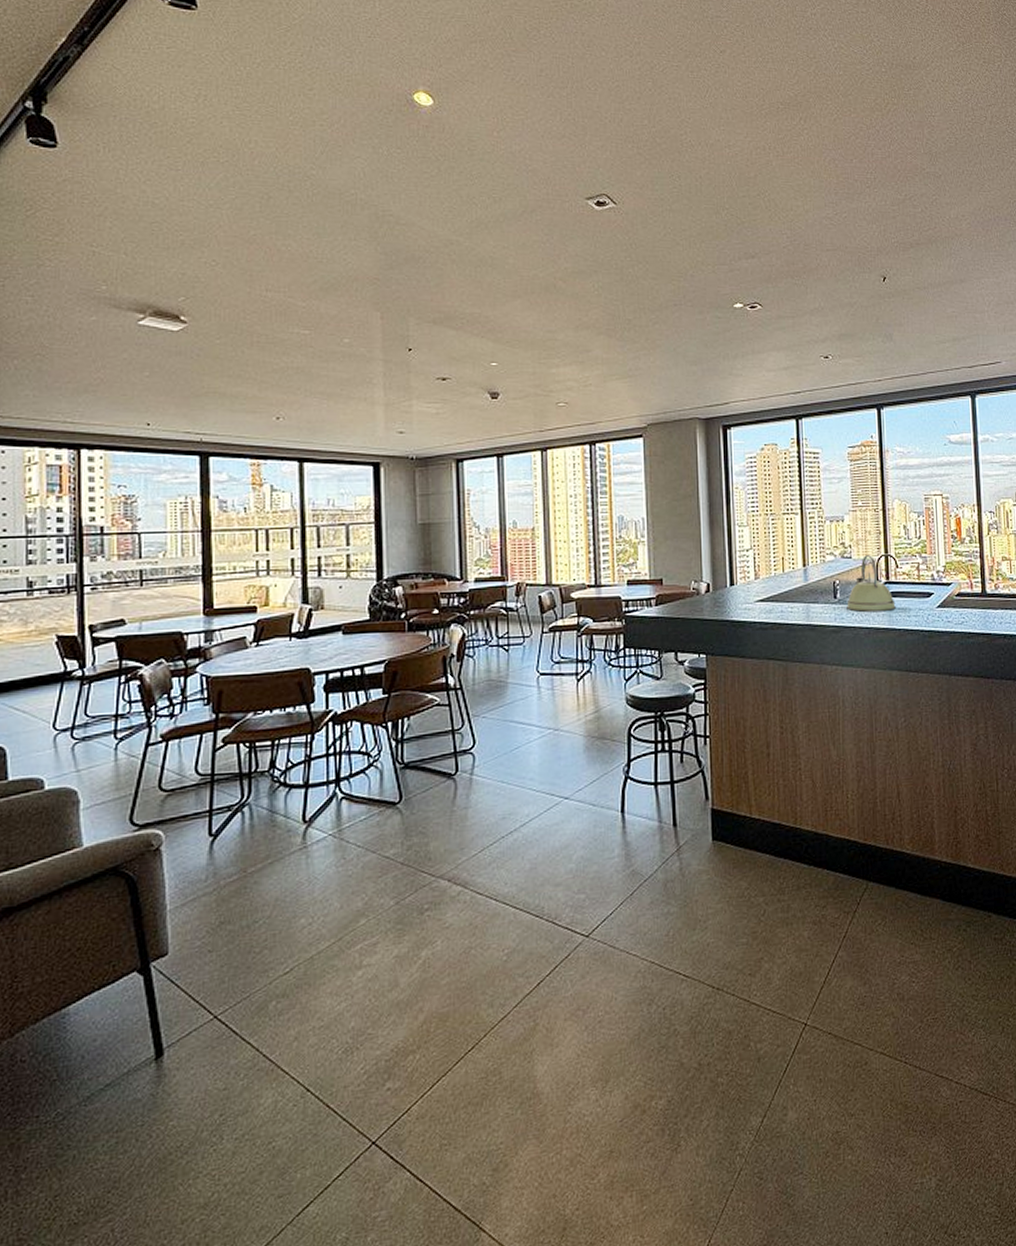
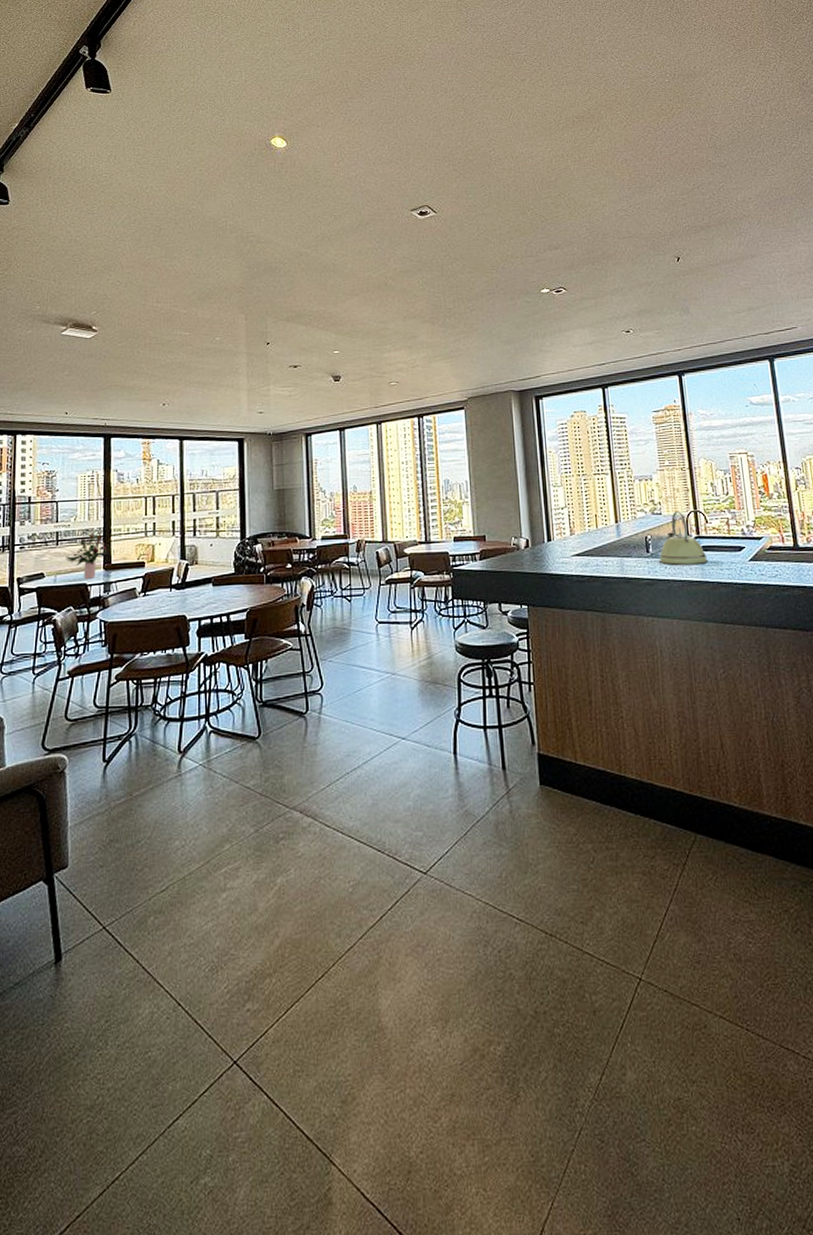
bouquet: none [153,568,215,626] -> present [65,530,113,579]

